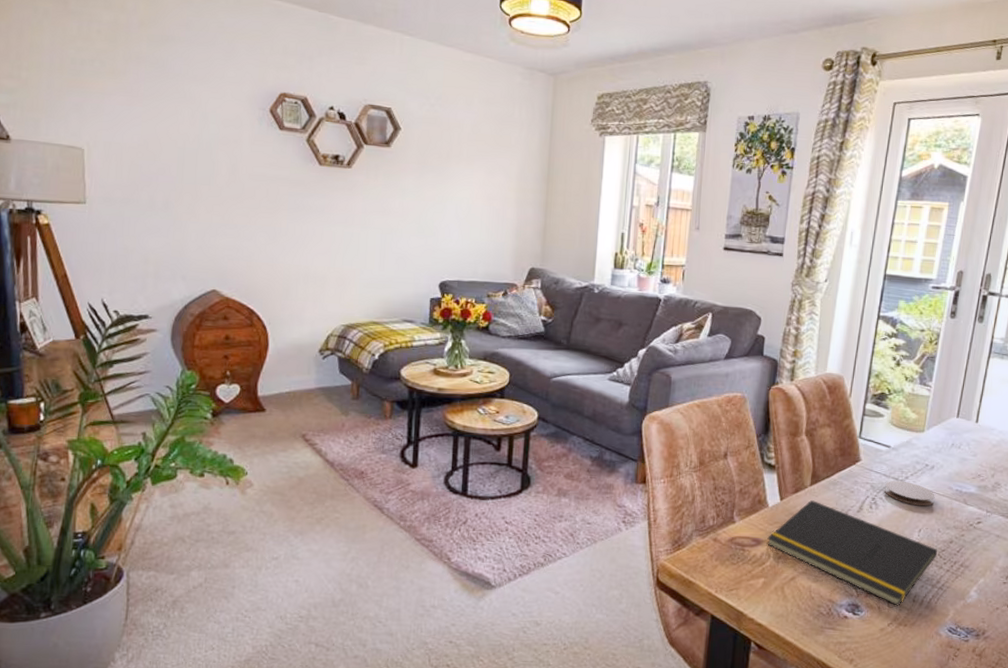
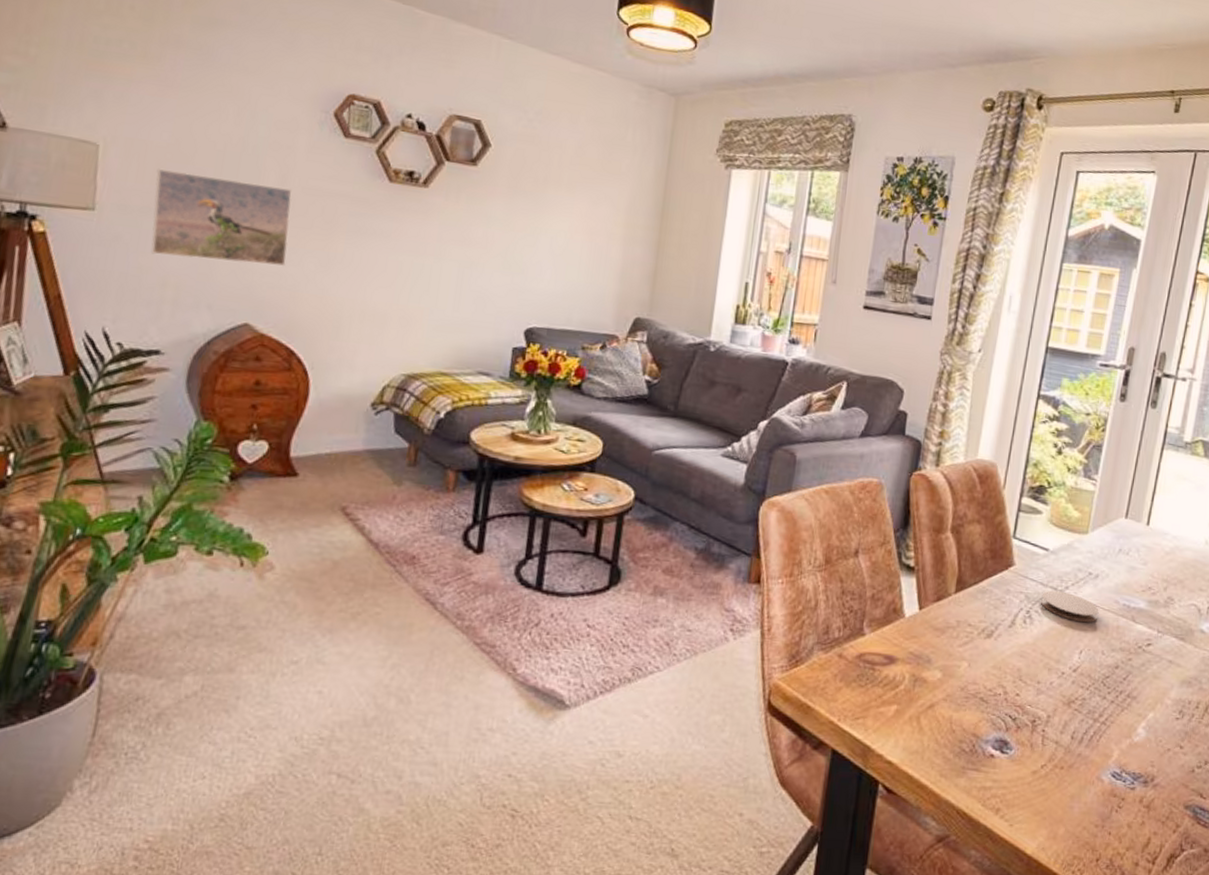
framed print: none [131,166,242,242] -> present [151,169,292,267]
notepad: present [767,500,938,606] -> none [902,611,1101,744]

